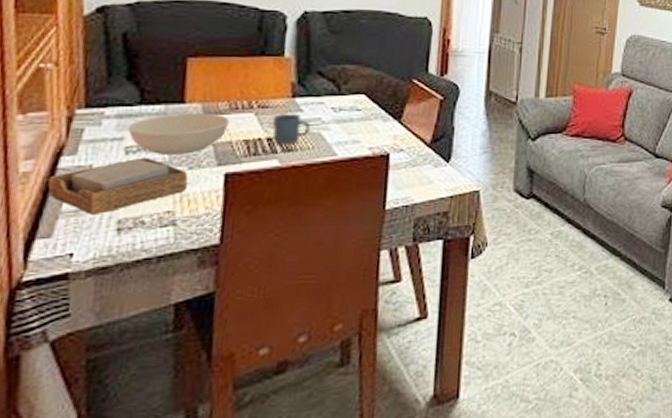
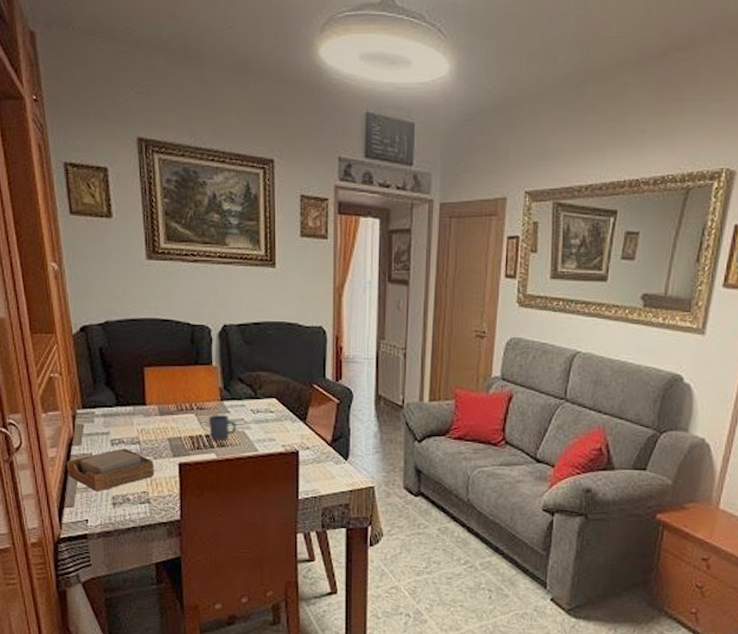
bowl: present [127,113,229,156] -> none [110,413,178,448]

